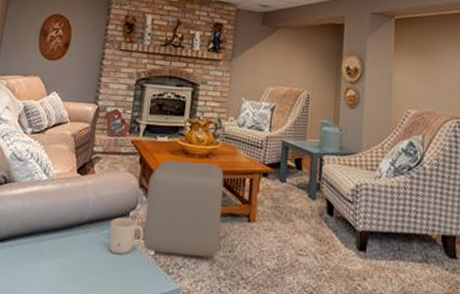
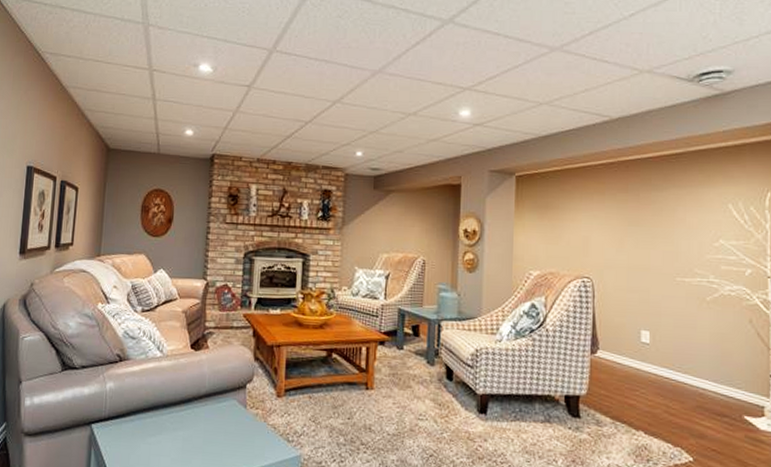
mug: present [108,217,145,255] -> none [227,389,262,426]
pouf: present [143,160,224,258] -> none [261,332,340,426]

